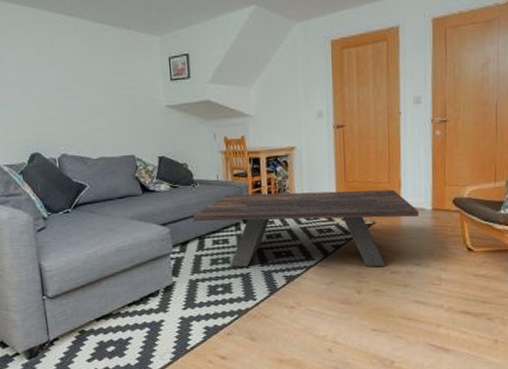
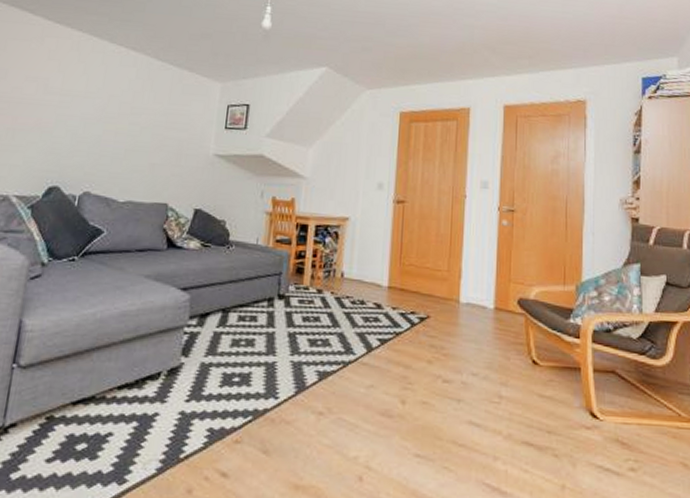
coffee table: present [193,189,420,267] -> none [220,262,480,373]

